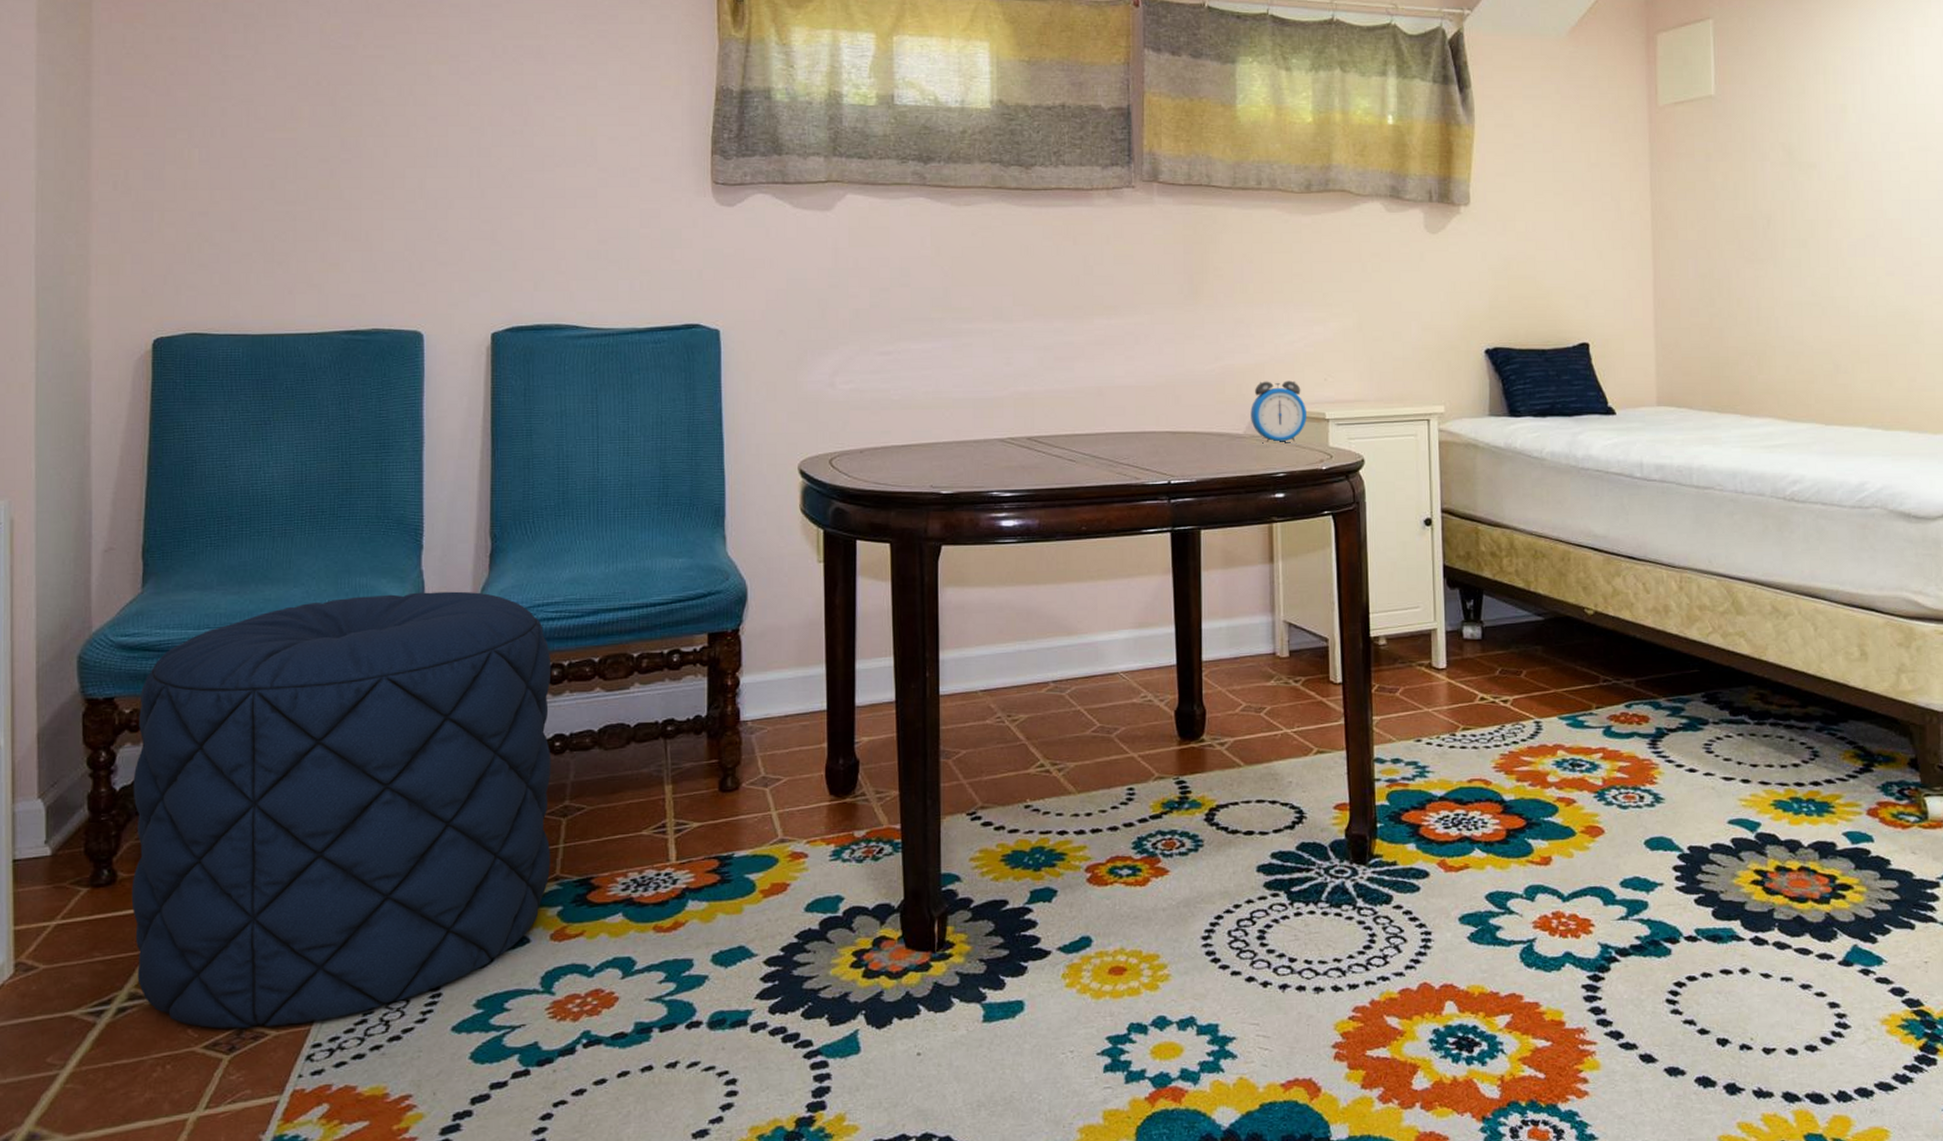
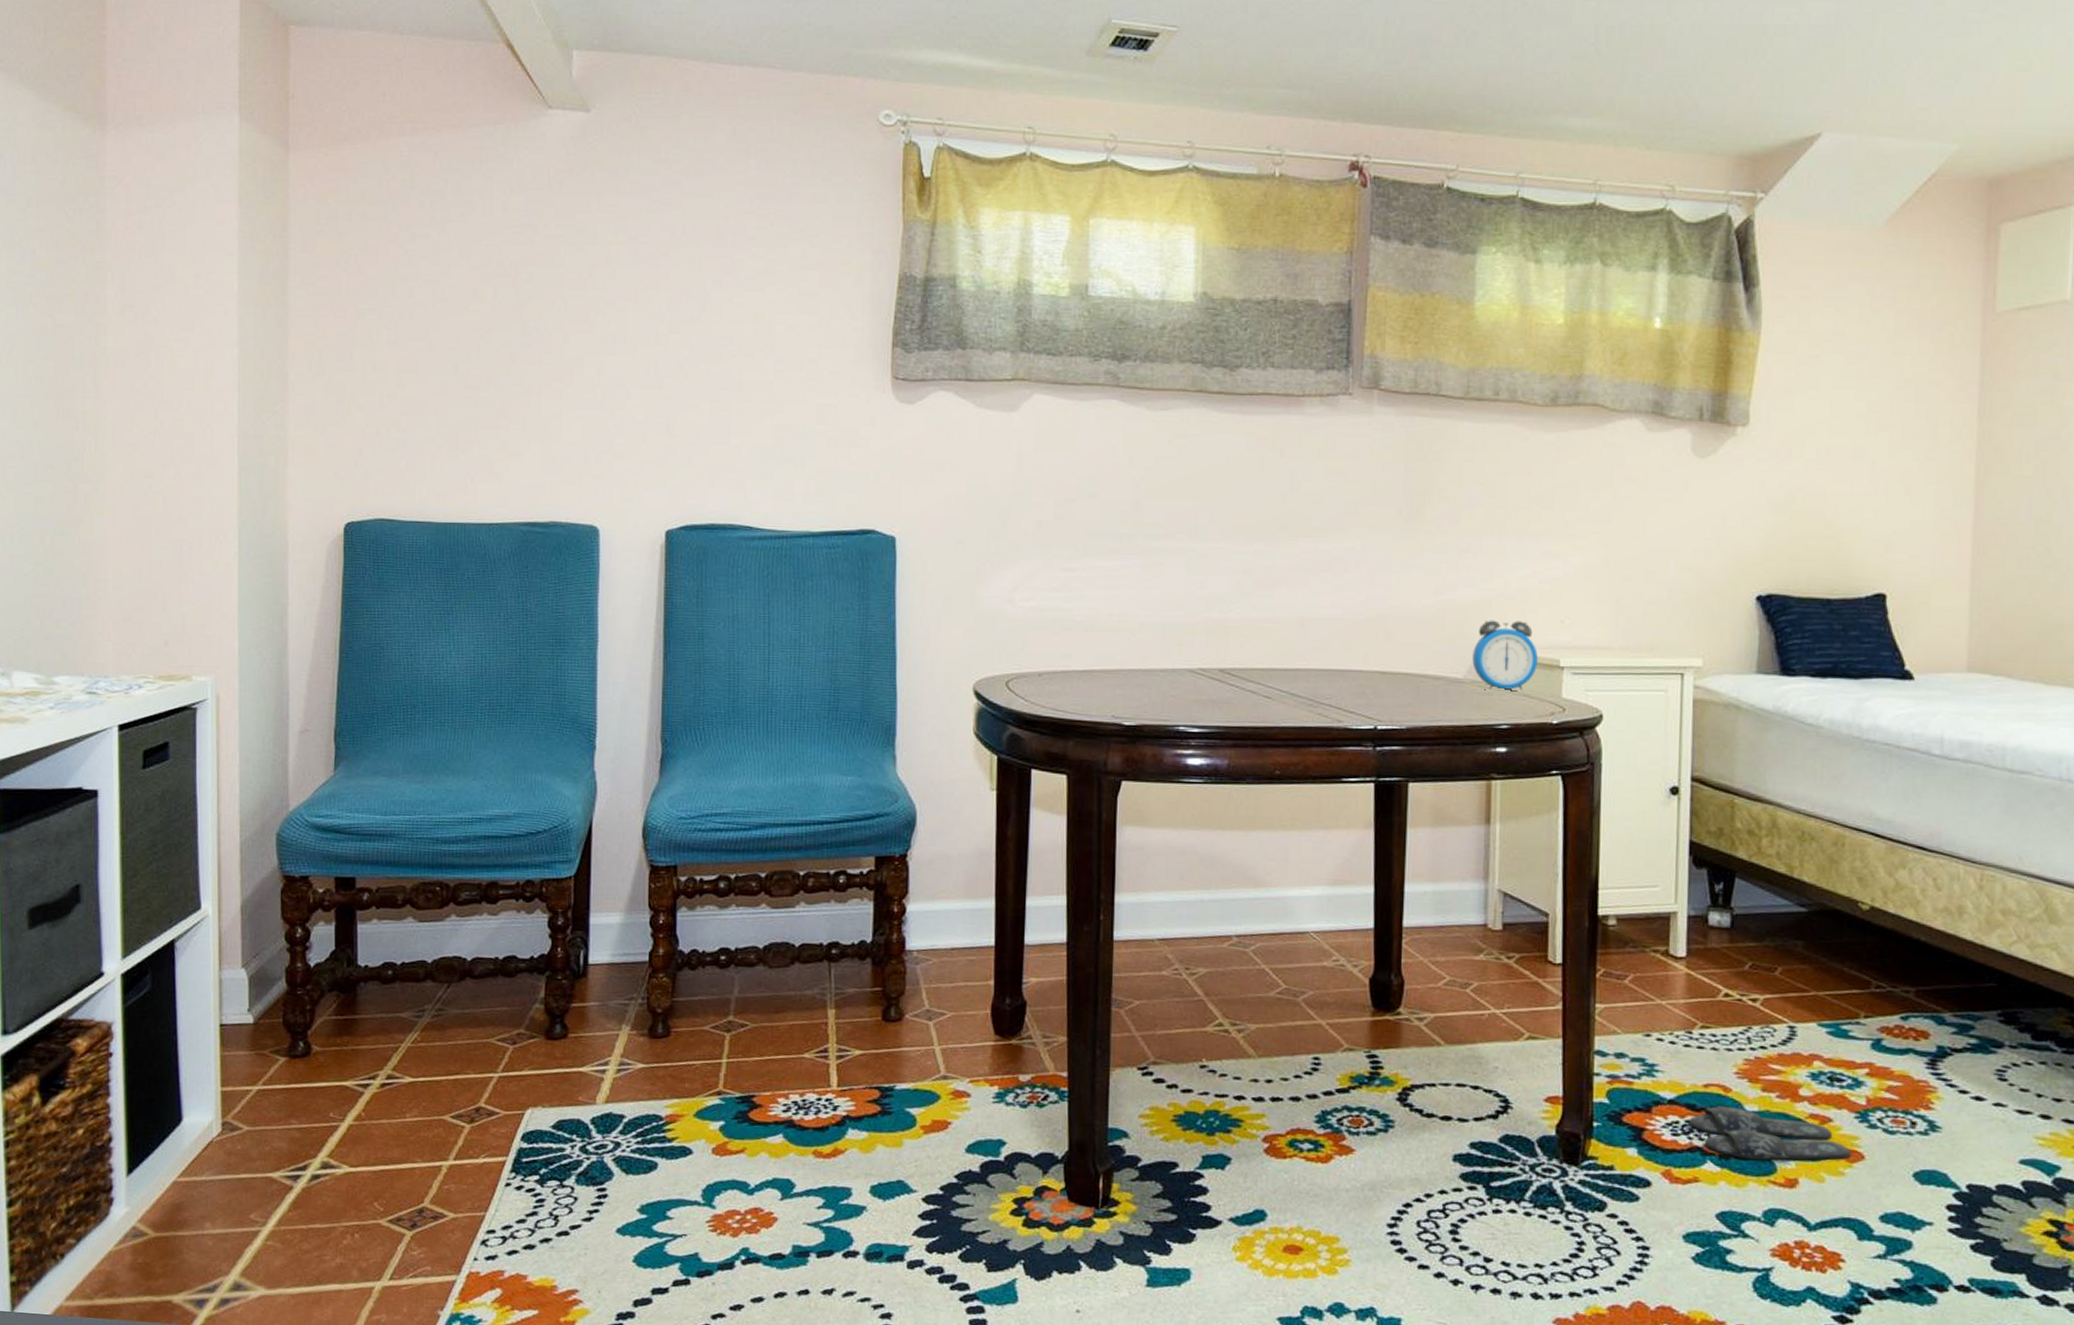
pouf: present [131,591,552,1029] -> none [324,793,719,1209]
slippers: none [1457,798,1593,843] -> present [1689,1106,1852,1161]

